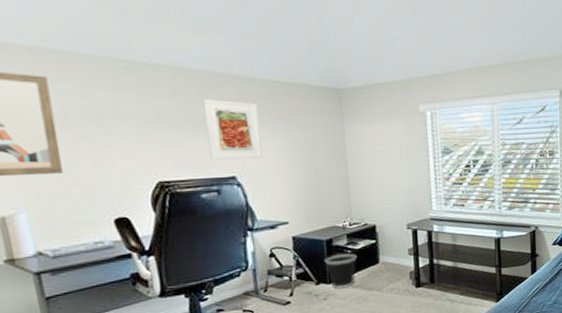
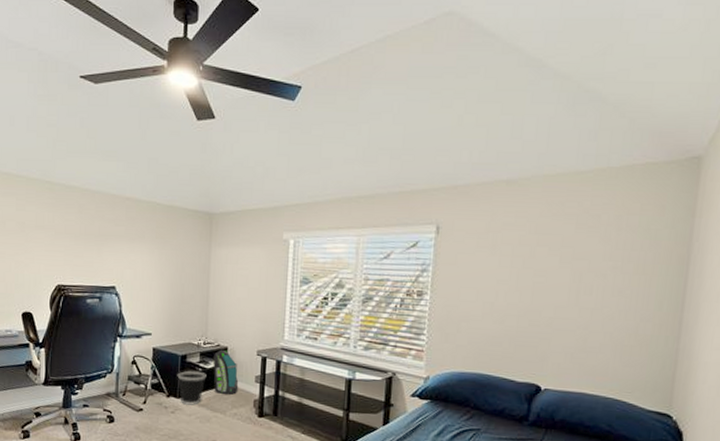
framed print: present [203,99,263,160] -> none [98,216,142,273]
backpack: none [362,228,393,272] -> present [213,349,239,395]

